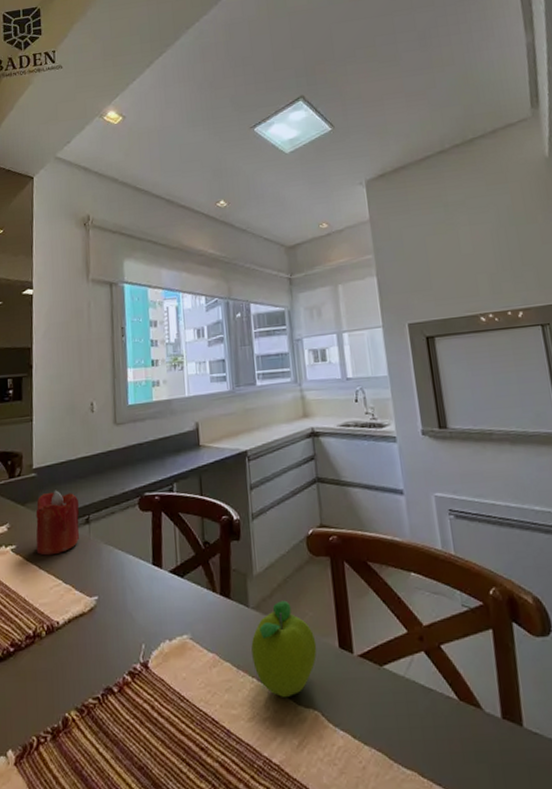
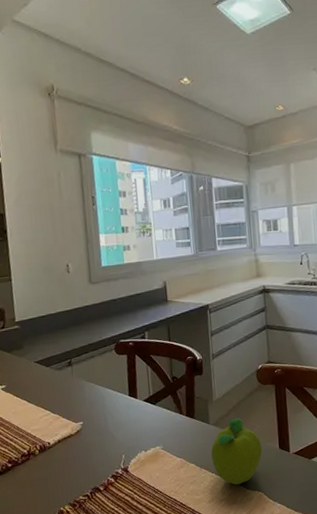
candle: present [35,490,79,556] -> none [21,339,63,393]

